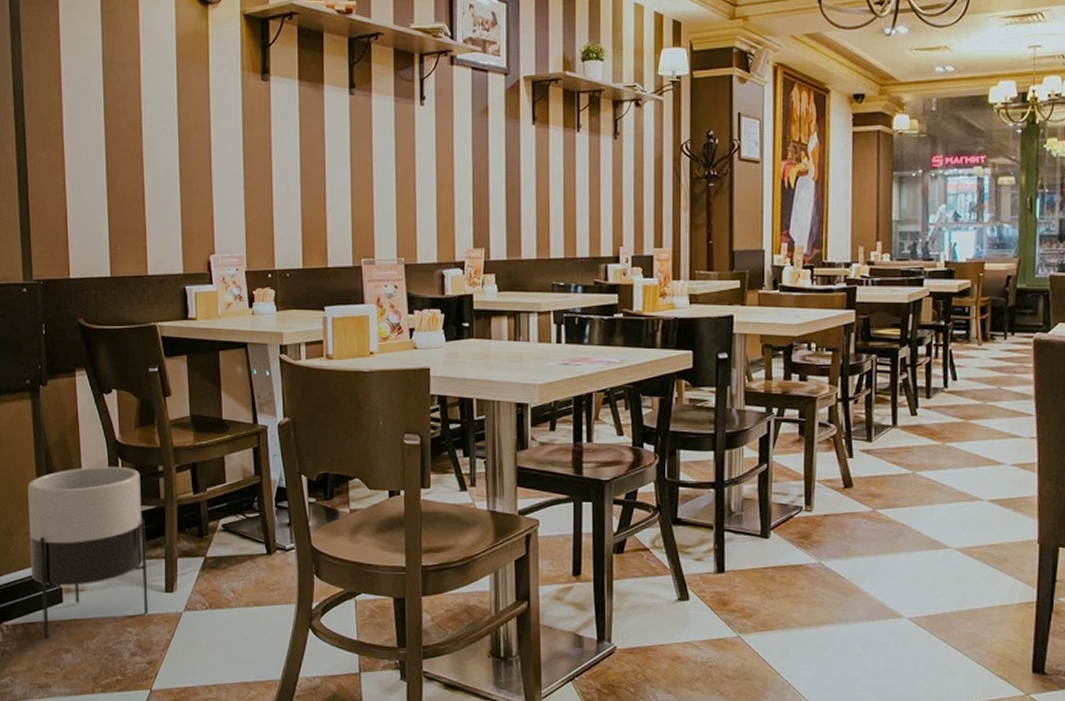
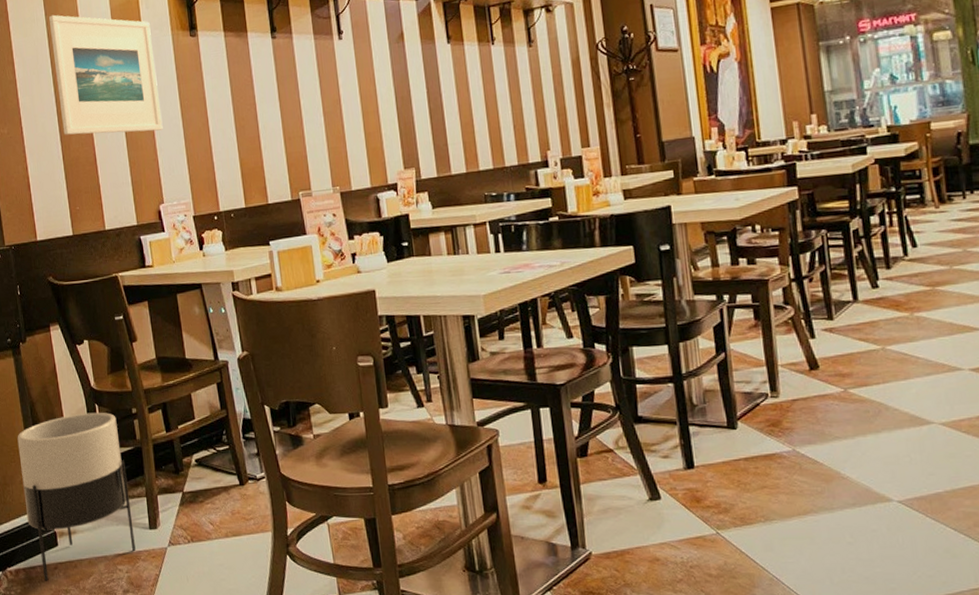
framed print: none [106,36,222,176] -> present [49,14,163,135]

